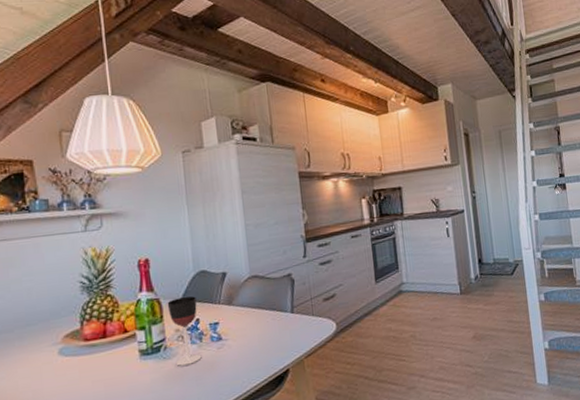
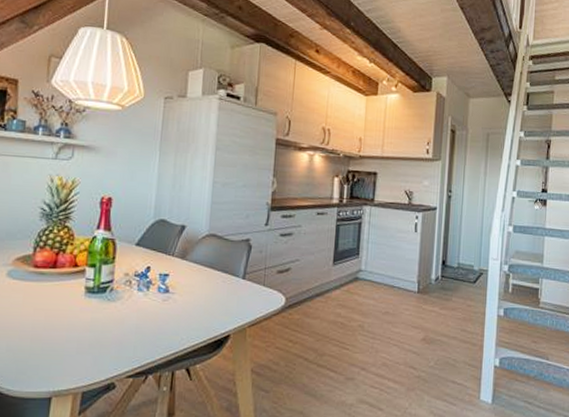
wineglass: present [167,296,202,366] -> none [119,242,151,311]

